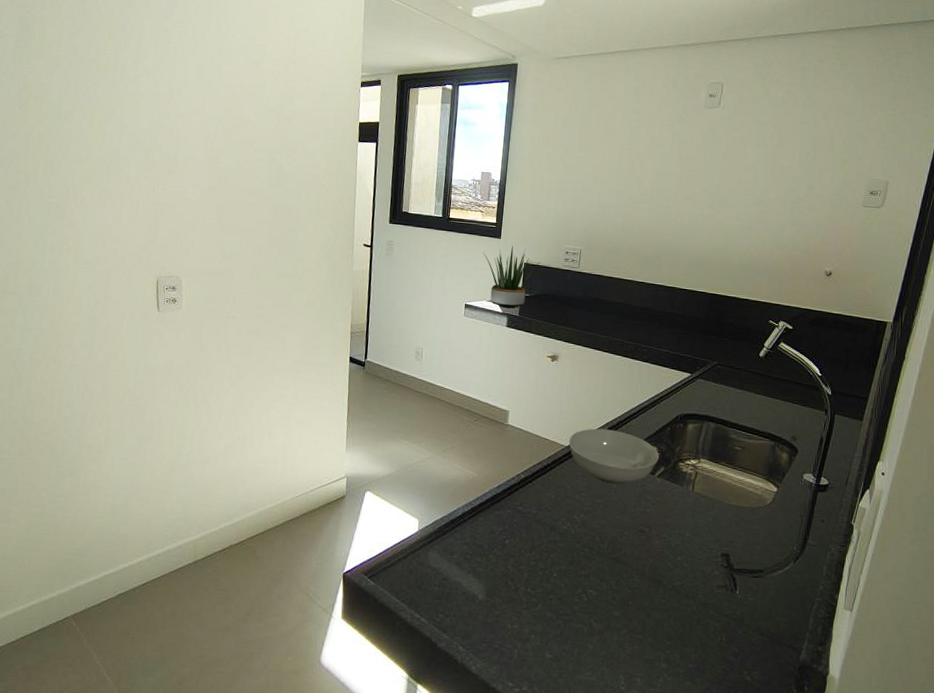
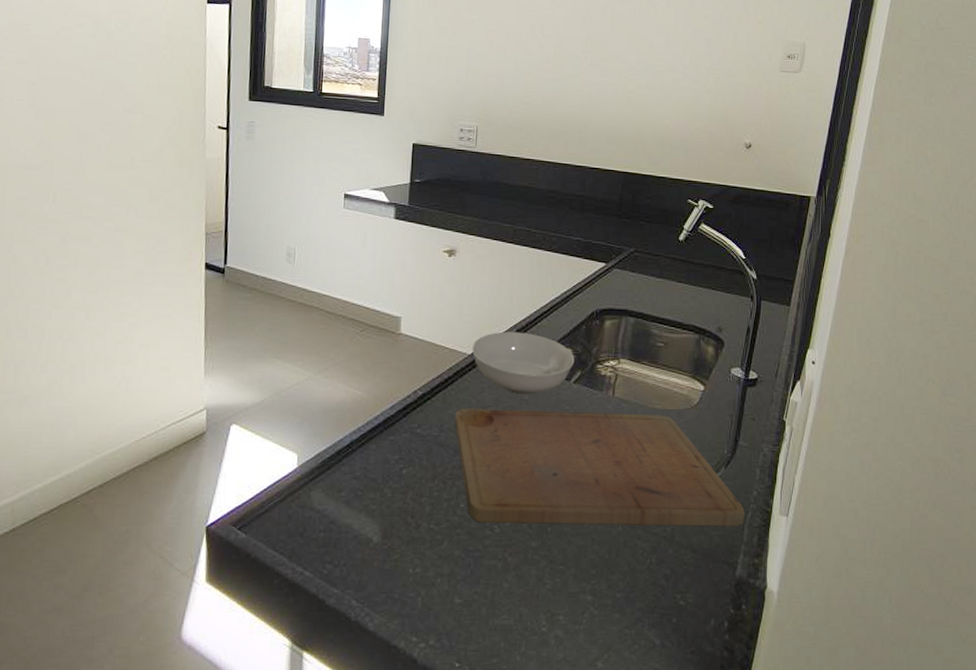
potted plant: present [483,245,540,309] -> none [364,123,431,197]
cutting board: none [551,492,811,617] -> present [454,408,745,527]

